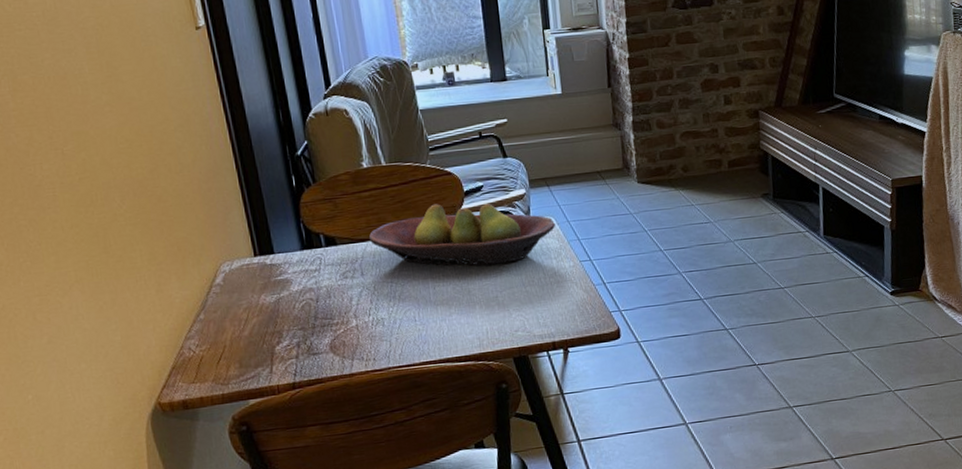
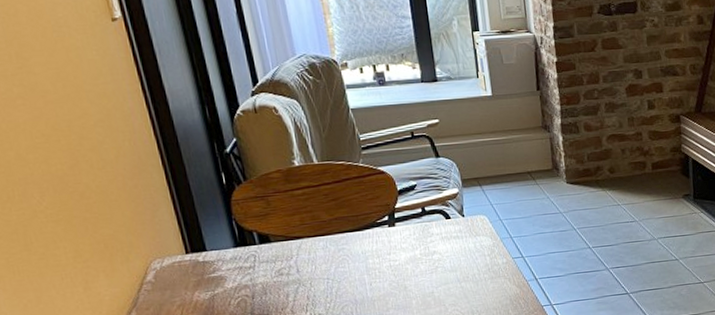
fruit bowl: present [368,204,555,266] -> none [303,202,488,263]

